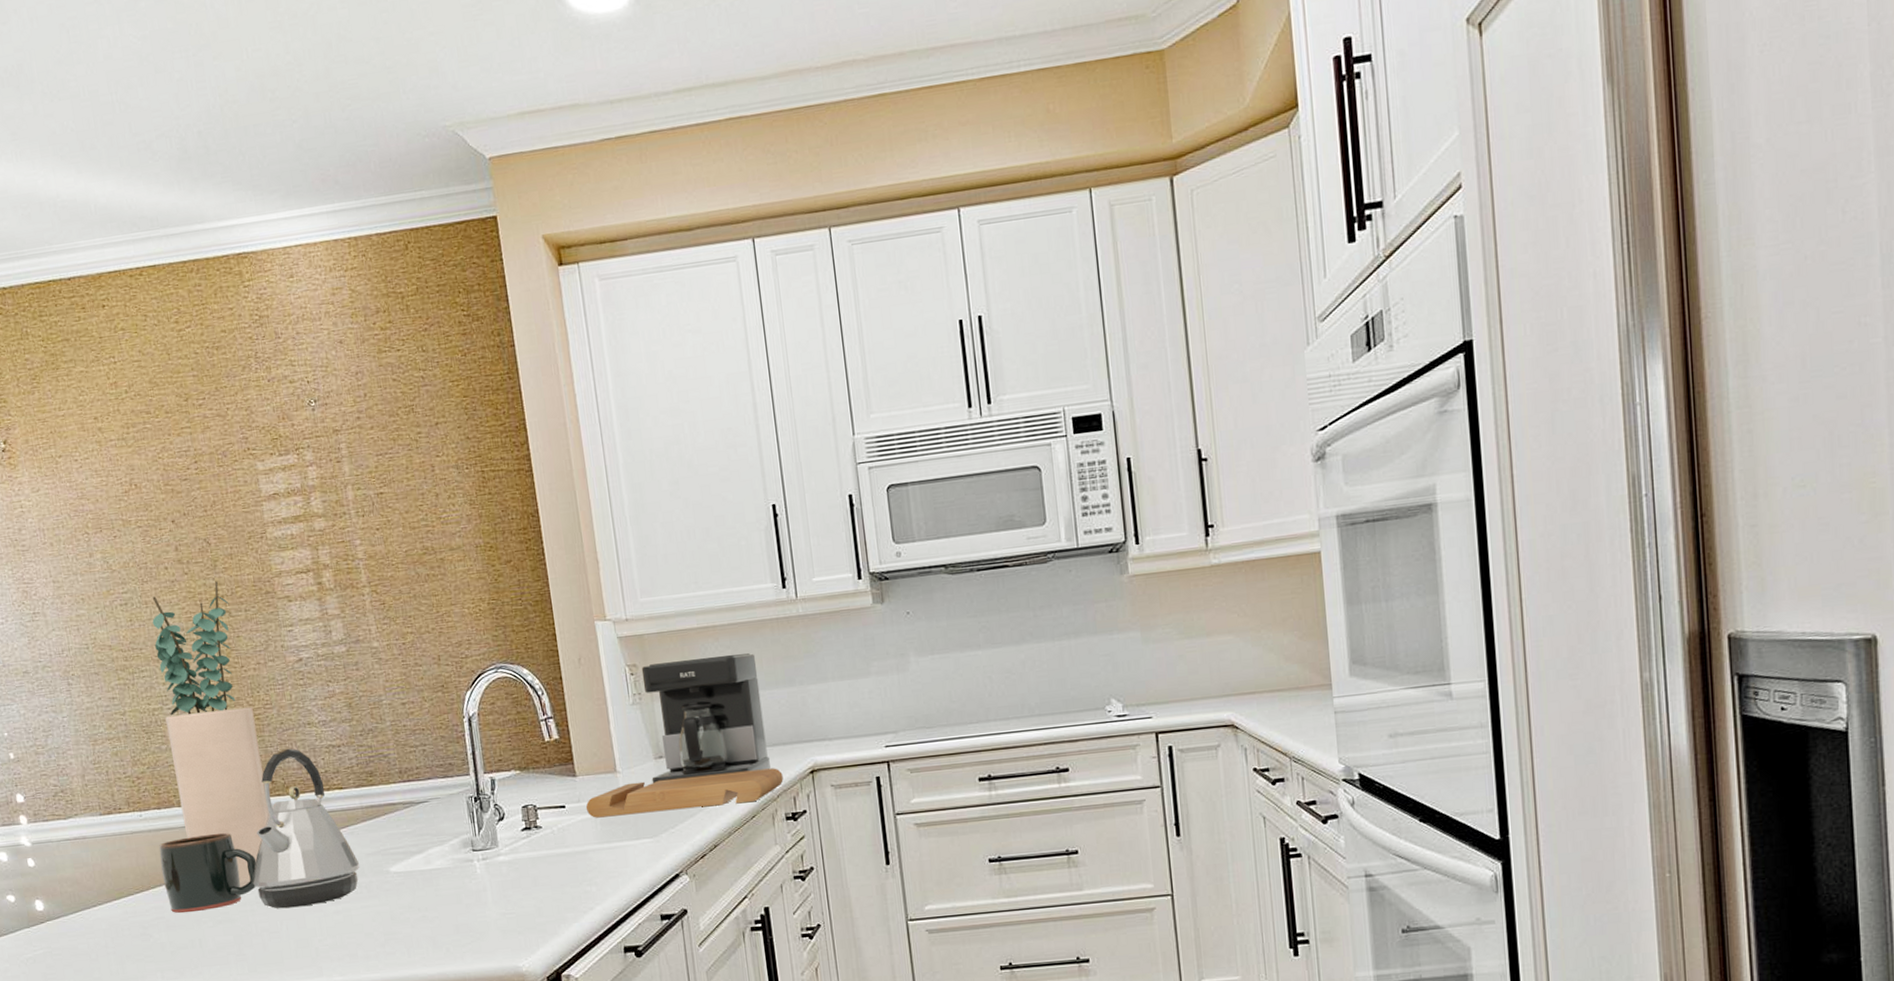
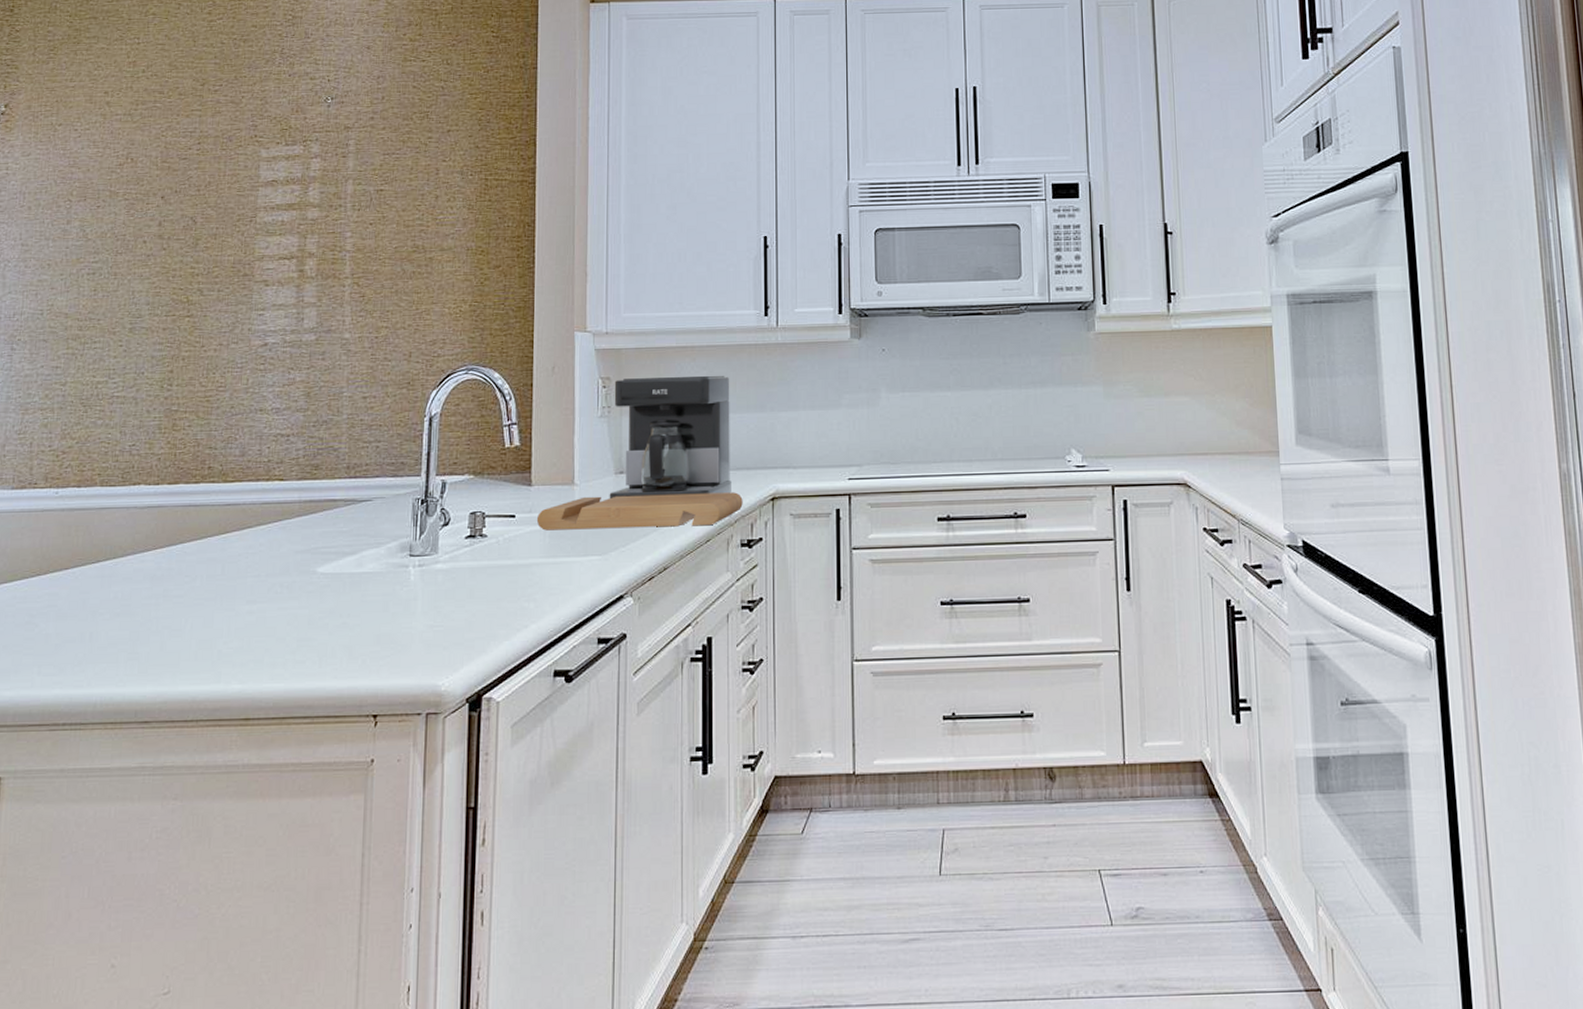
vase: present [152,581,270,887] -> none [101,259,205,578]
mug: present [159,832,257,914] -> none [64,517,173,603]
kettle: present [252,748,360,909] -> none [164,433,286,605]

